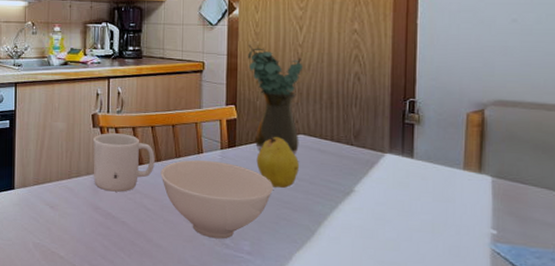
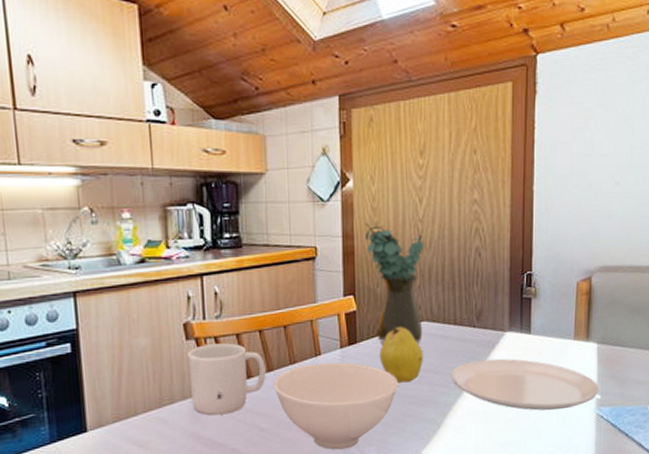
plate: none [327,176,495,239] -> present [451,358,600,411]

